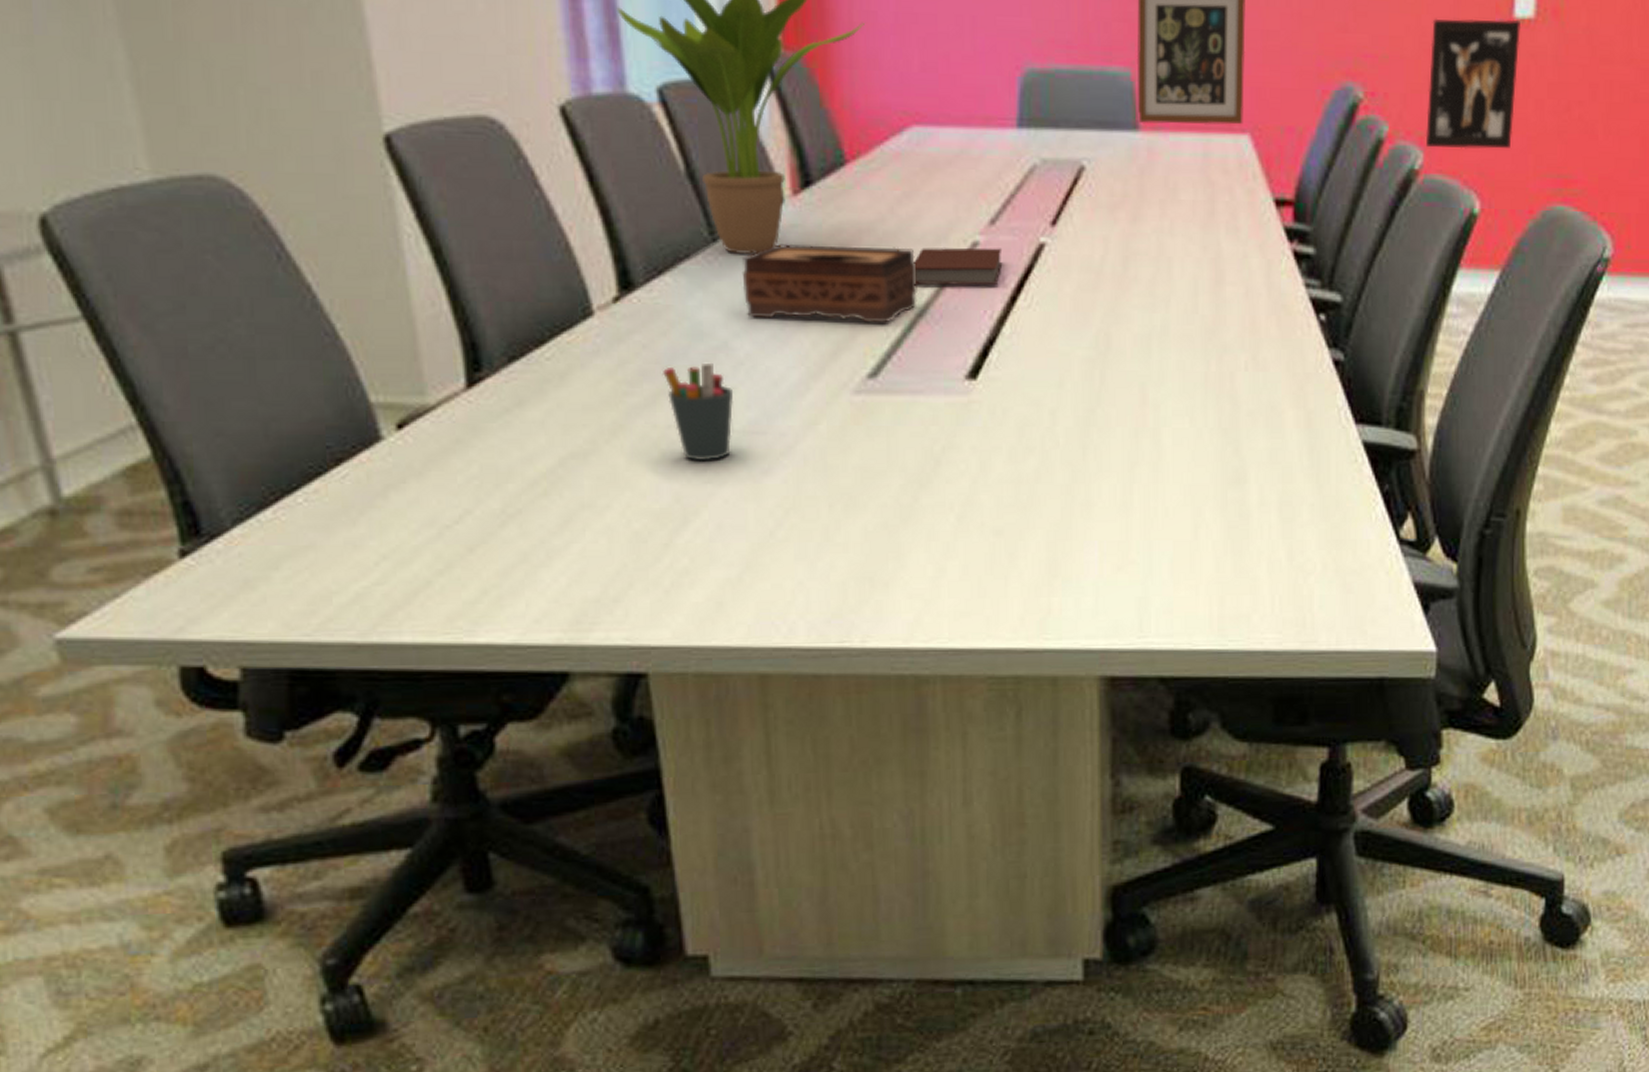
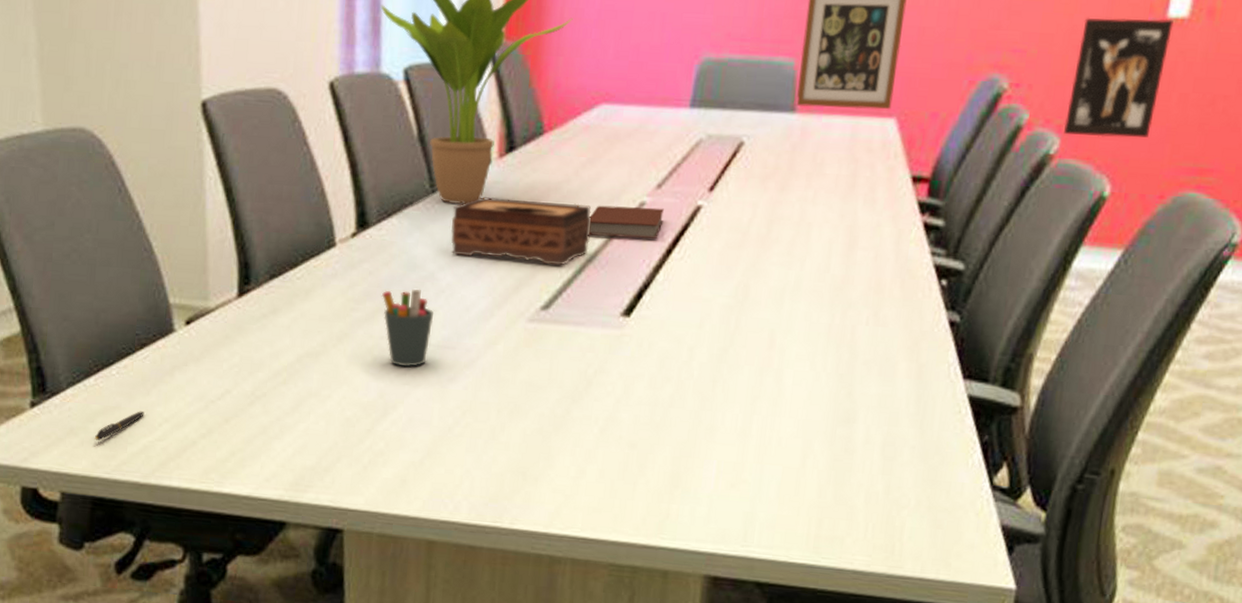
pen: none [281,548,352,593] -> present [94,411,145,441]

